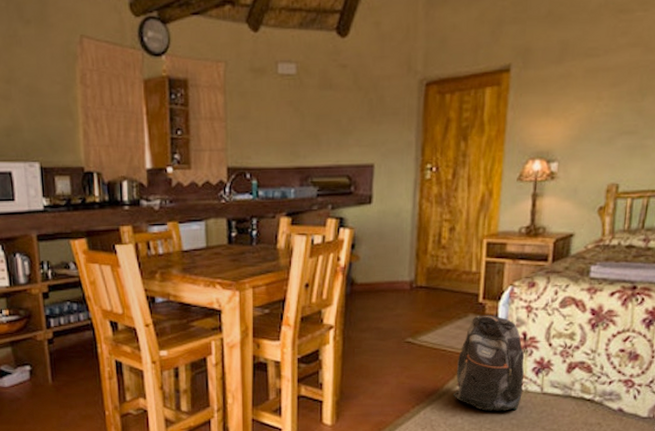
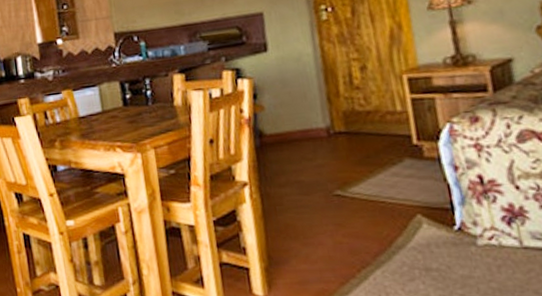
backpack: present [452,315,525,412] -> none [402,157,497,274]

